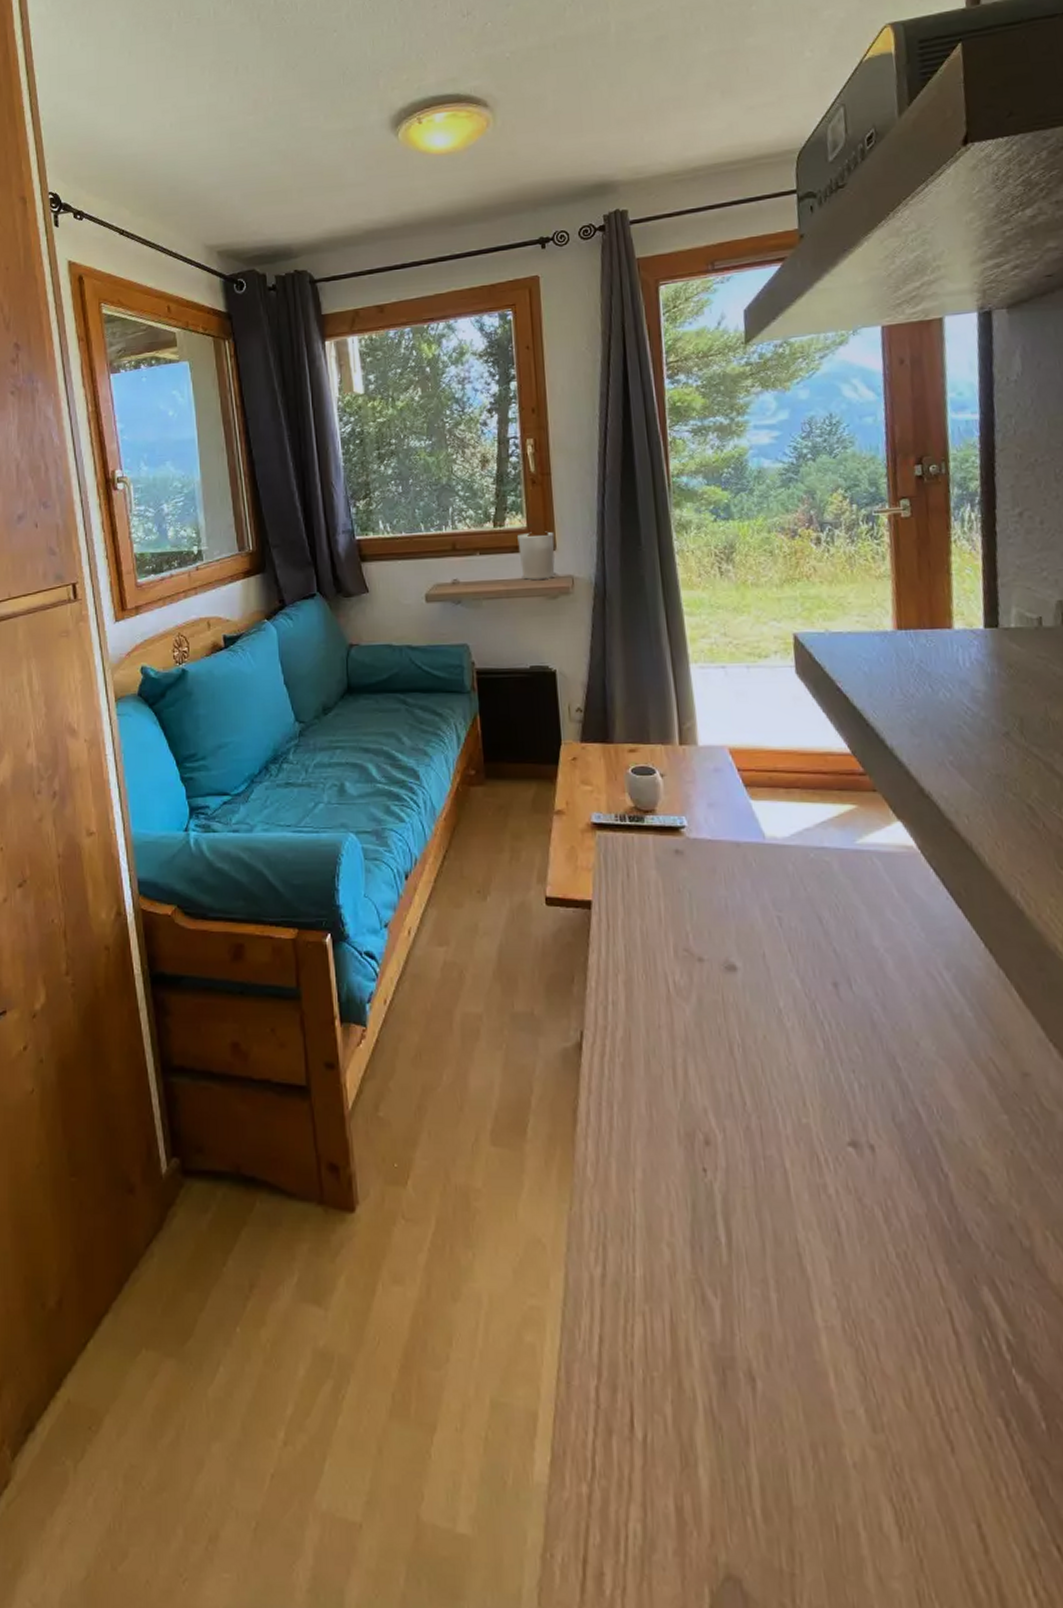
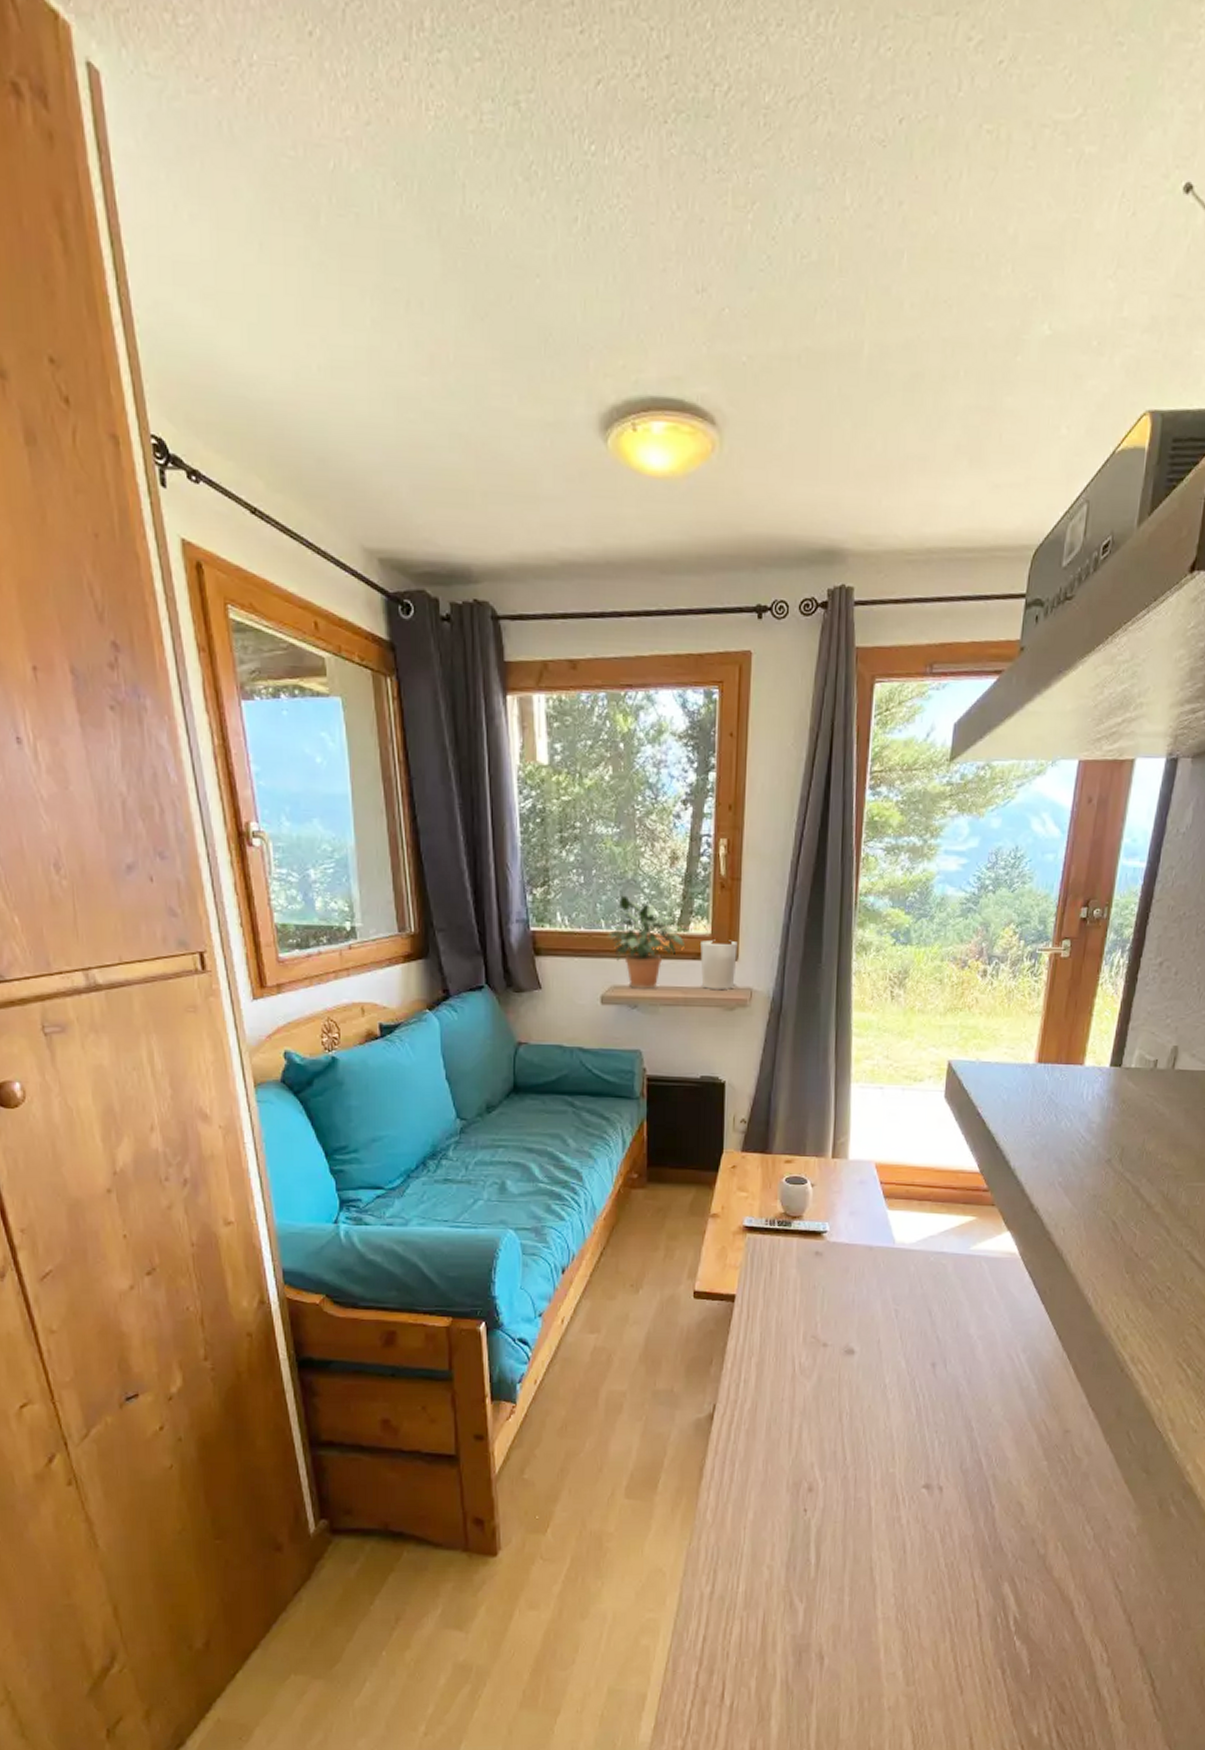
potted plant: none [428,499,507,585] -> present [608,895,691,989]

